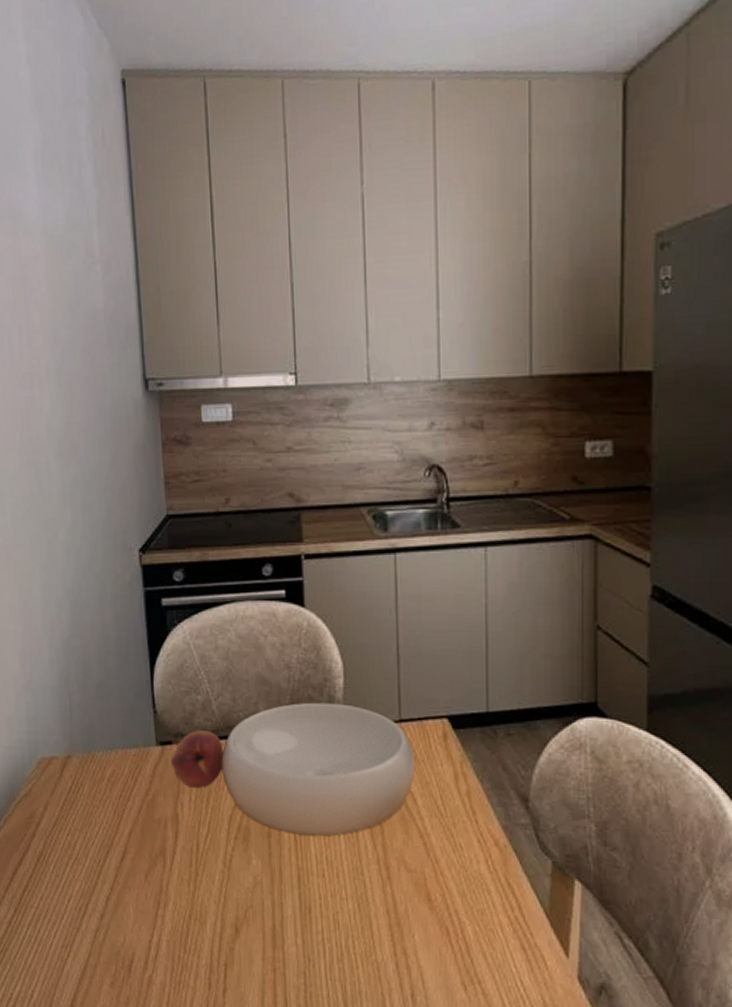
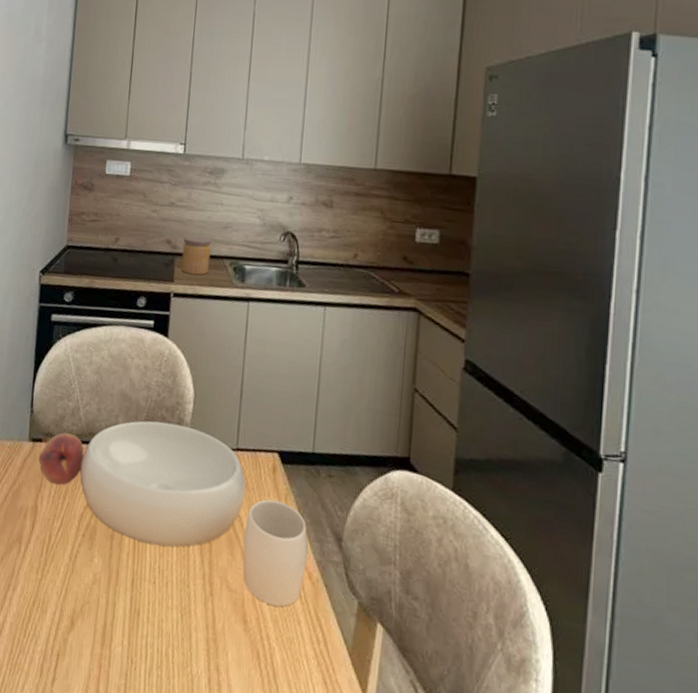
jar: none [308,484,344,530] -> present [181,235,212,276]
mug: none [418,769,491,880] -> present [242,499,308,607]

